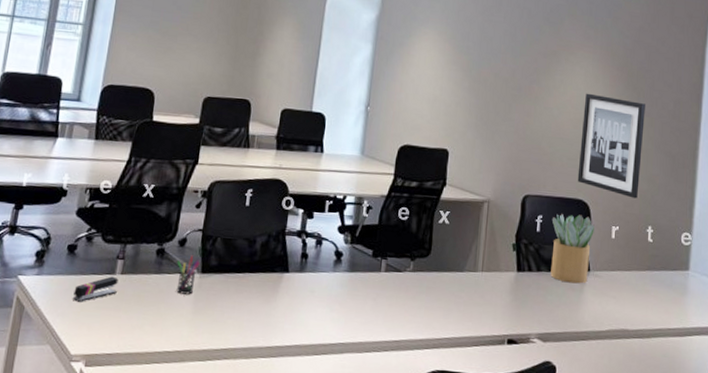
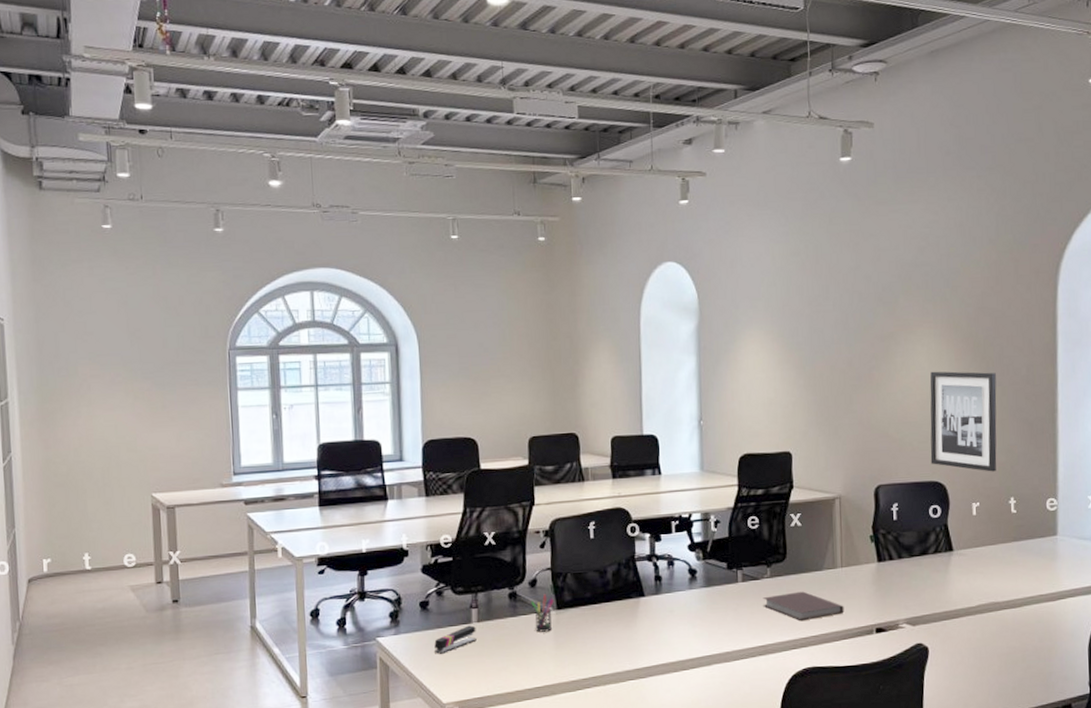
notebook: none [402,290,480,321] -> present [763,591,844,621]
potted plant: present [550,214,594,284] -> none [908,496,954,565]

